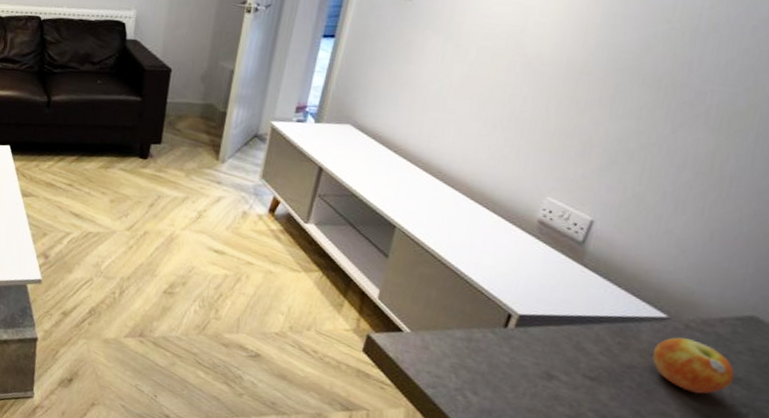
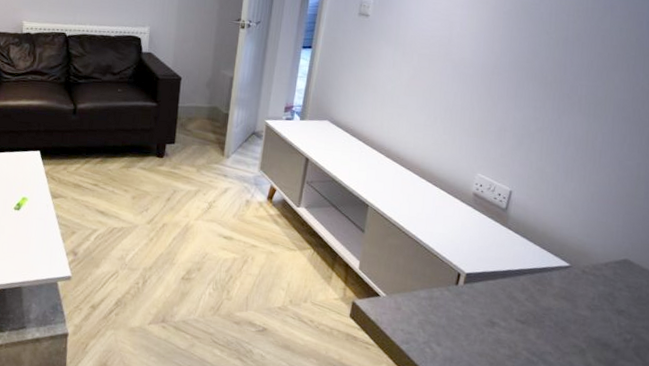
apple: present [653,337,735,394] -> none [563,281,620,326]

